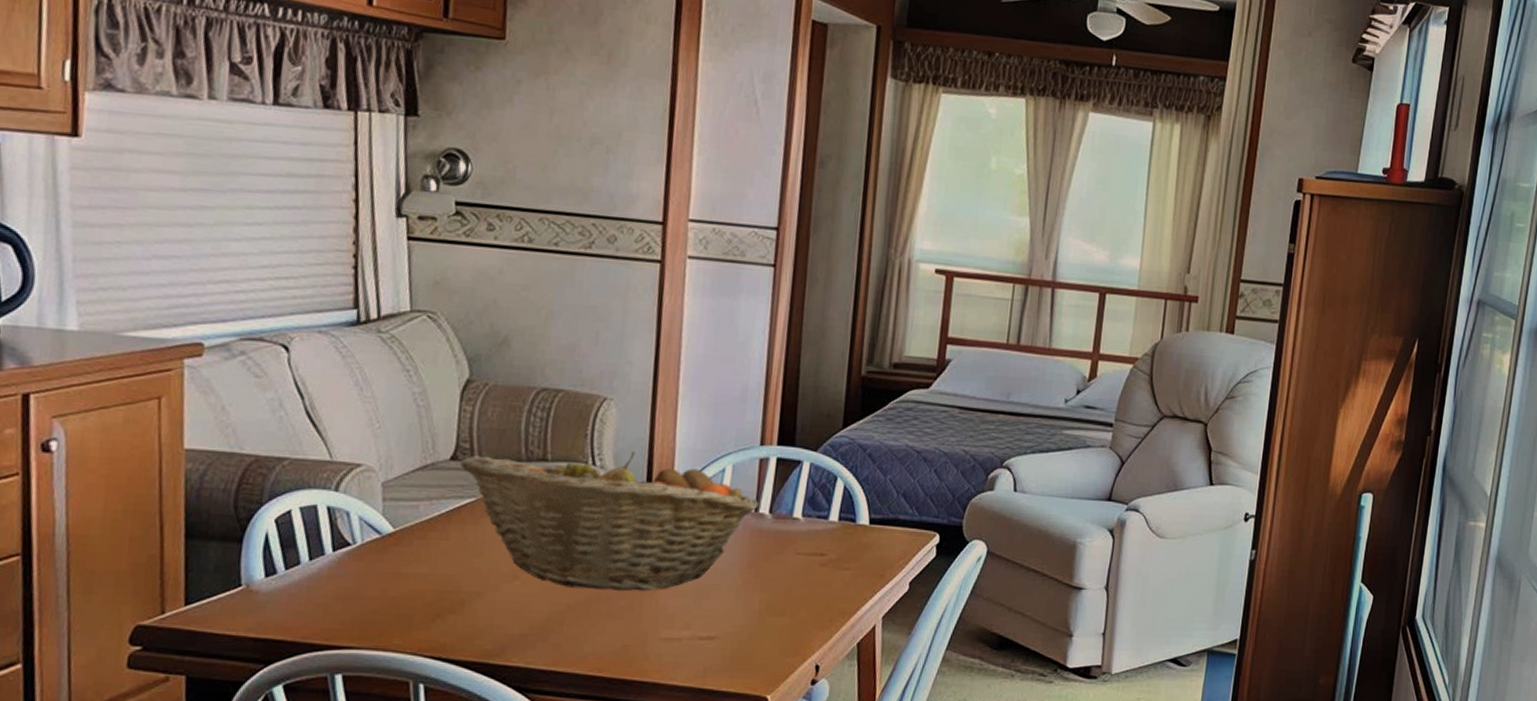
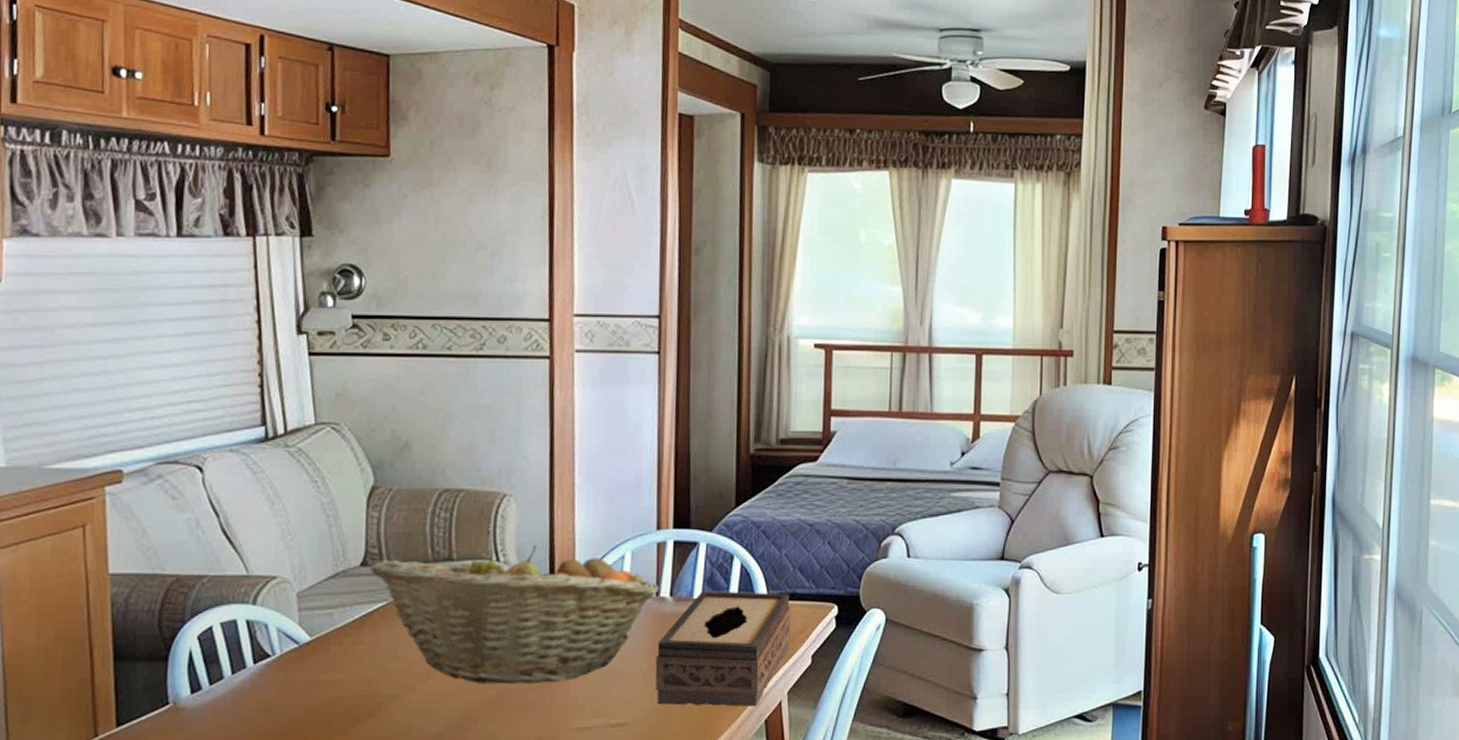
tissue box: none [748,510,892,628] -> present [655,591,791,707]

